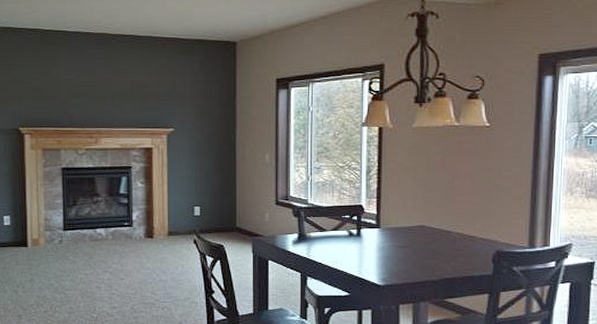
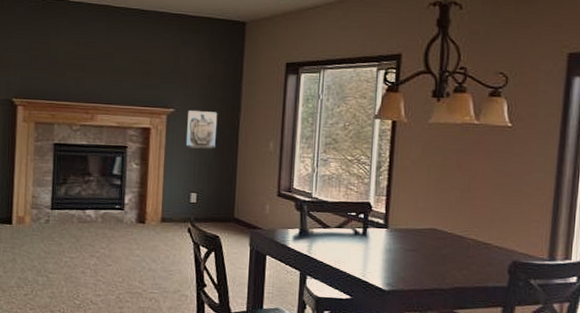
wall sculpture: none [187,129,214,165] -> present [186,111,217,149]

